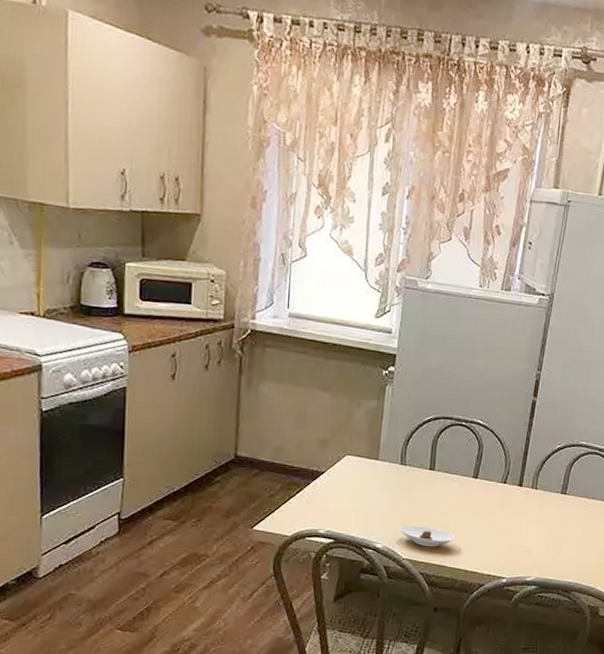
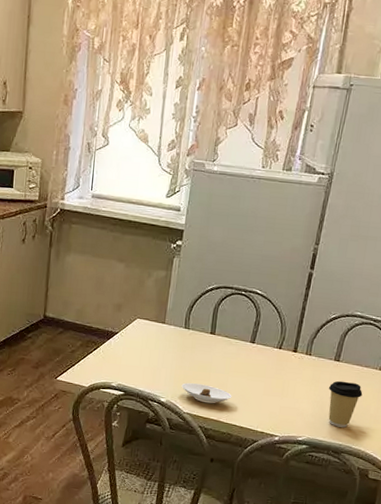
coffee cup: none [555,514,591,564] -> present [328,380,363,428]

